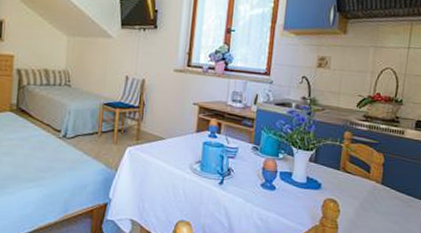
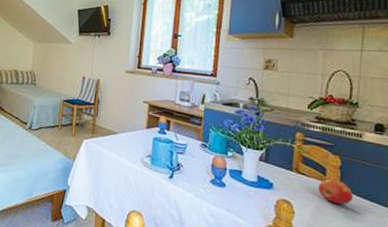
apple: none [362,176,394,200] -> present [317,179,354,205]

